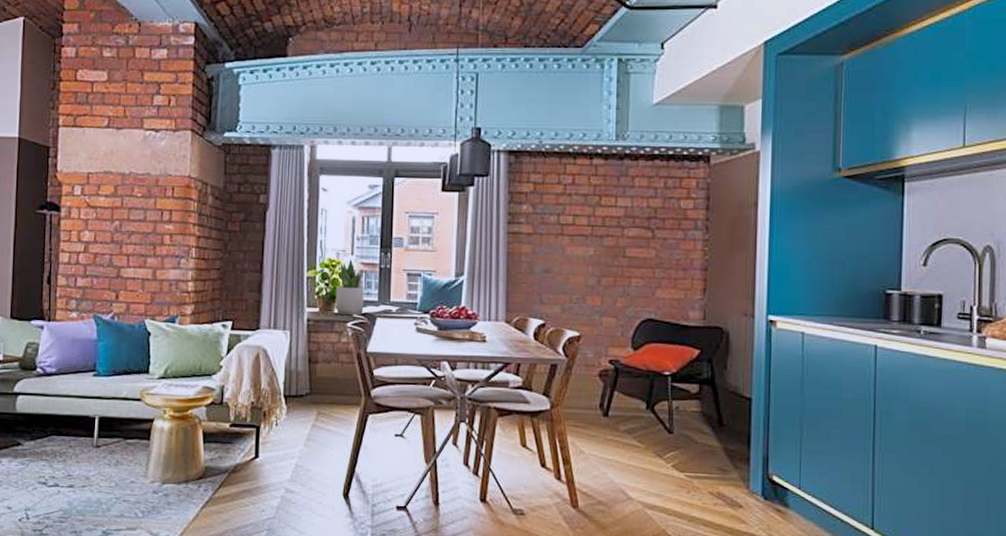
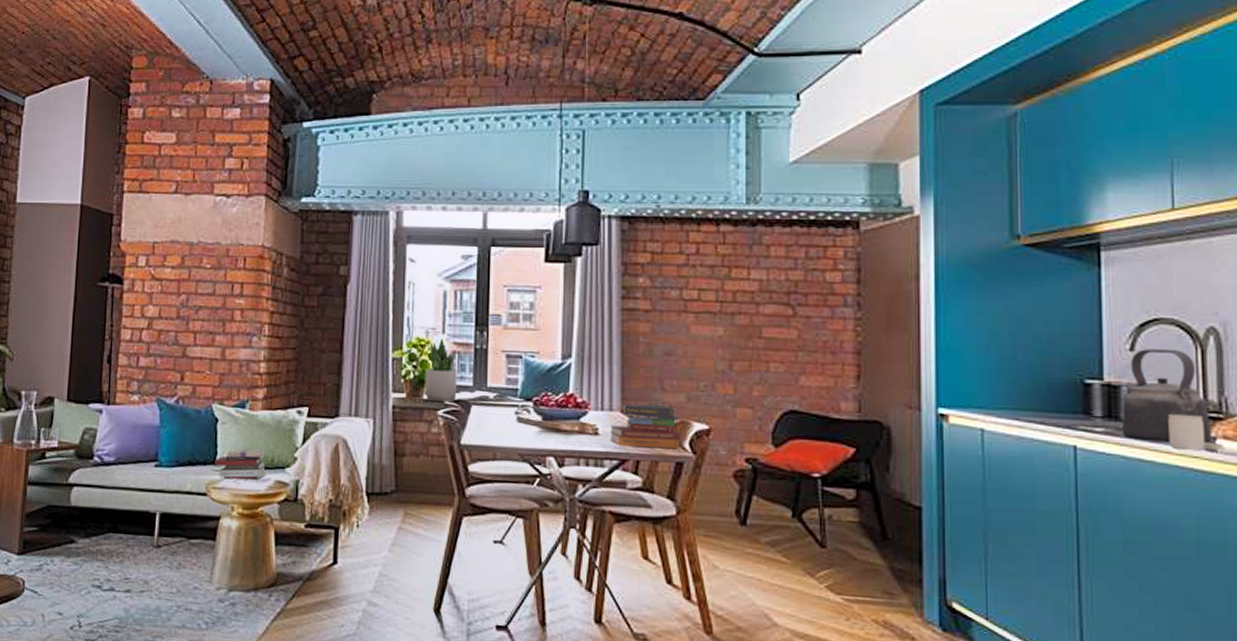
books: none [148,358,195,386] -> present [214,448,267,480]
books: none [495,315,555,354] -> present [610,404,681,450]
kettle: none [913,264,983,341] -> present [1121,349,1212,442]
jar: none [949,318,993,349] -> present [1168,414,1225,452]

